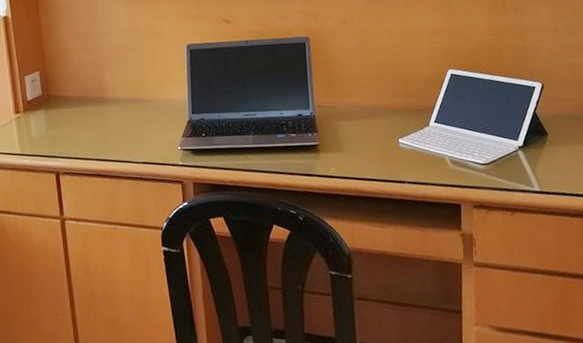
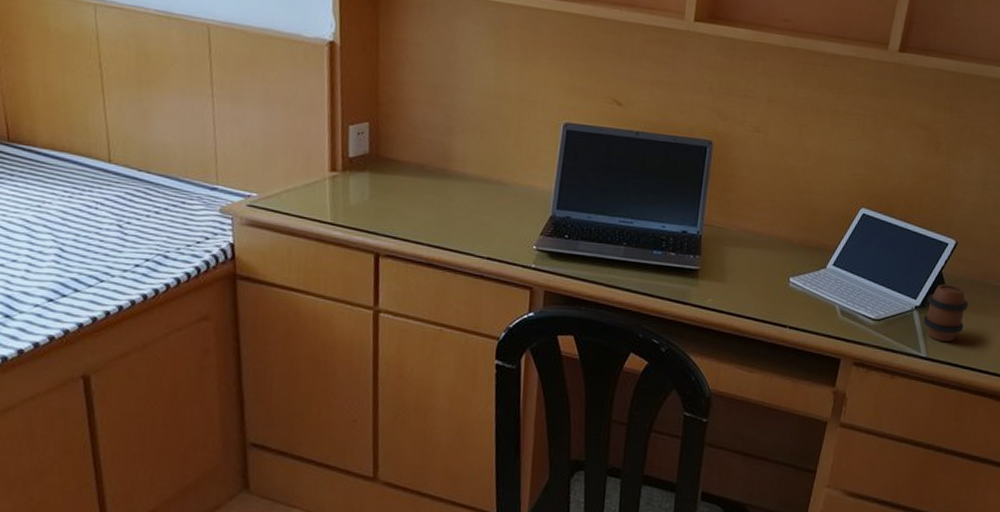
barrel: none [528,122,570,175] -> present [923,284,969,342]

